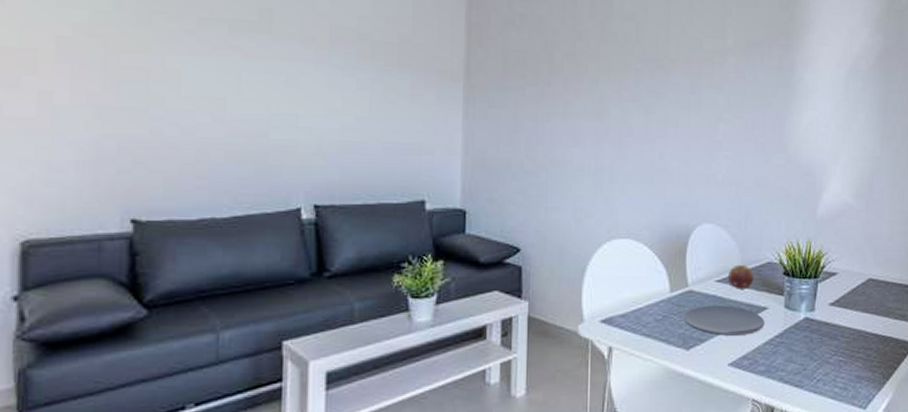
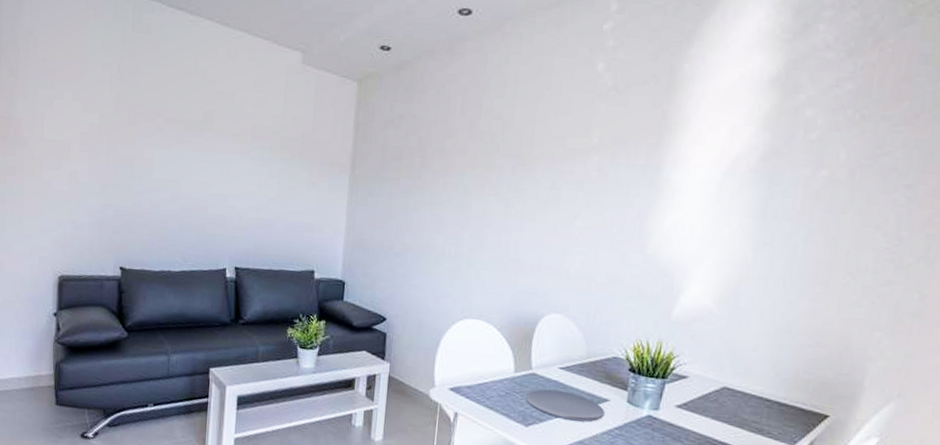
fruit: present [727,265,754,289] -> none [571,356,598,379]

